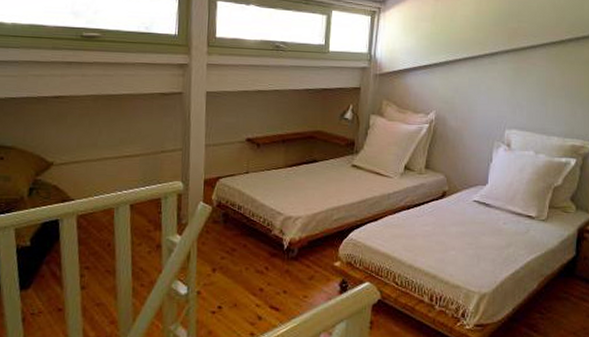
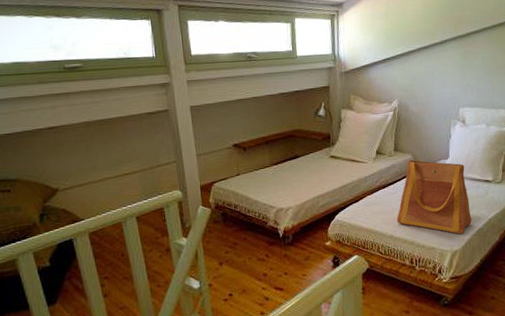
tote bag: none [419,181,507,276] -> present [396,160,472,235]

